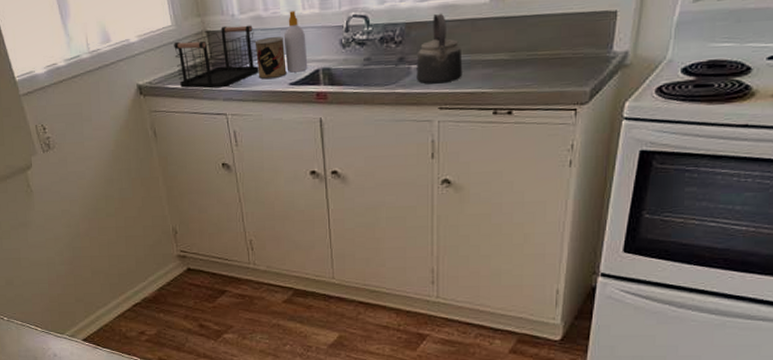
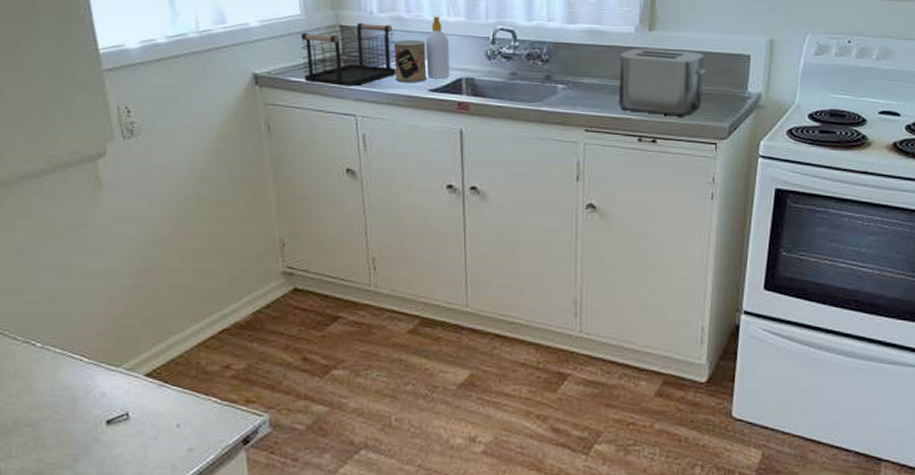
kettle: present [416,13,463,84] -> none [563,37,609,106]
toaster: none [472,14,567,85] -> present [618,48,706,117]

